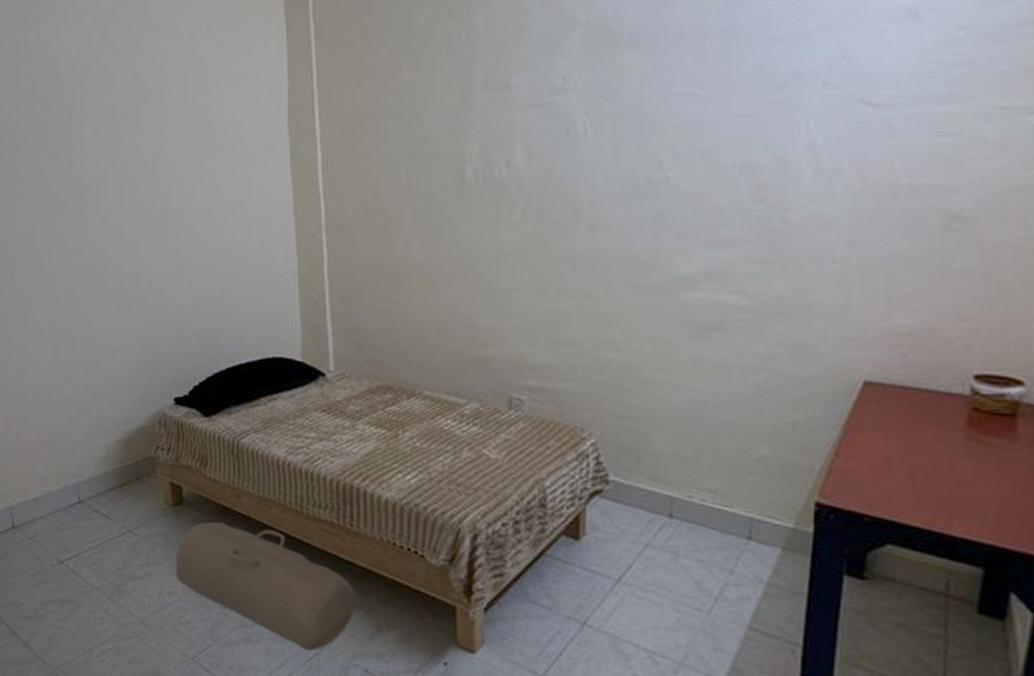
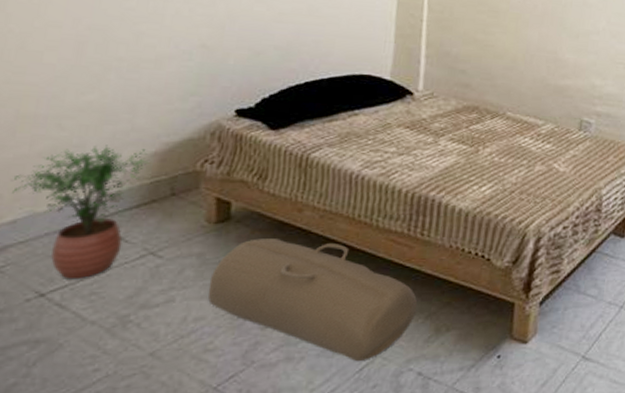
potted plant: none [31,433,117,551] -> present [12,145,150,280]

